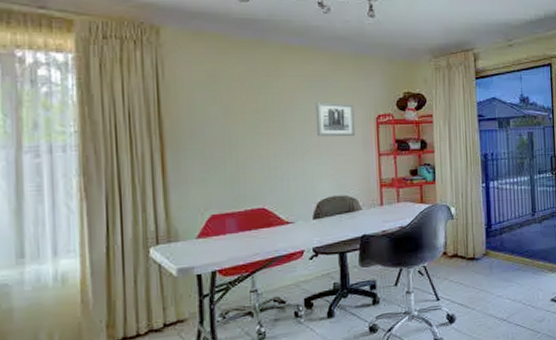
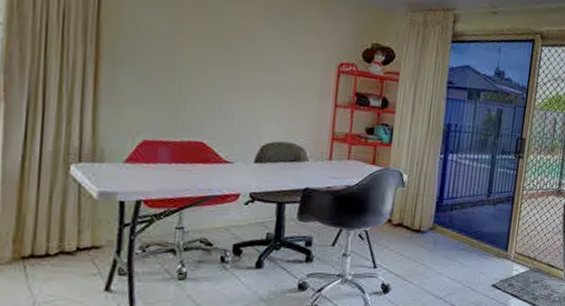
wall art: present [315,102,356,137] -> none [270,37,317,82]

